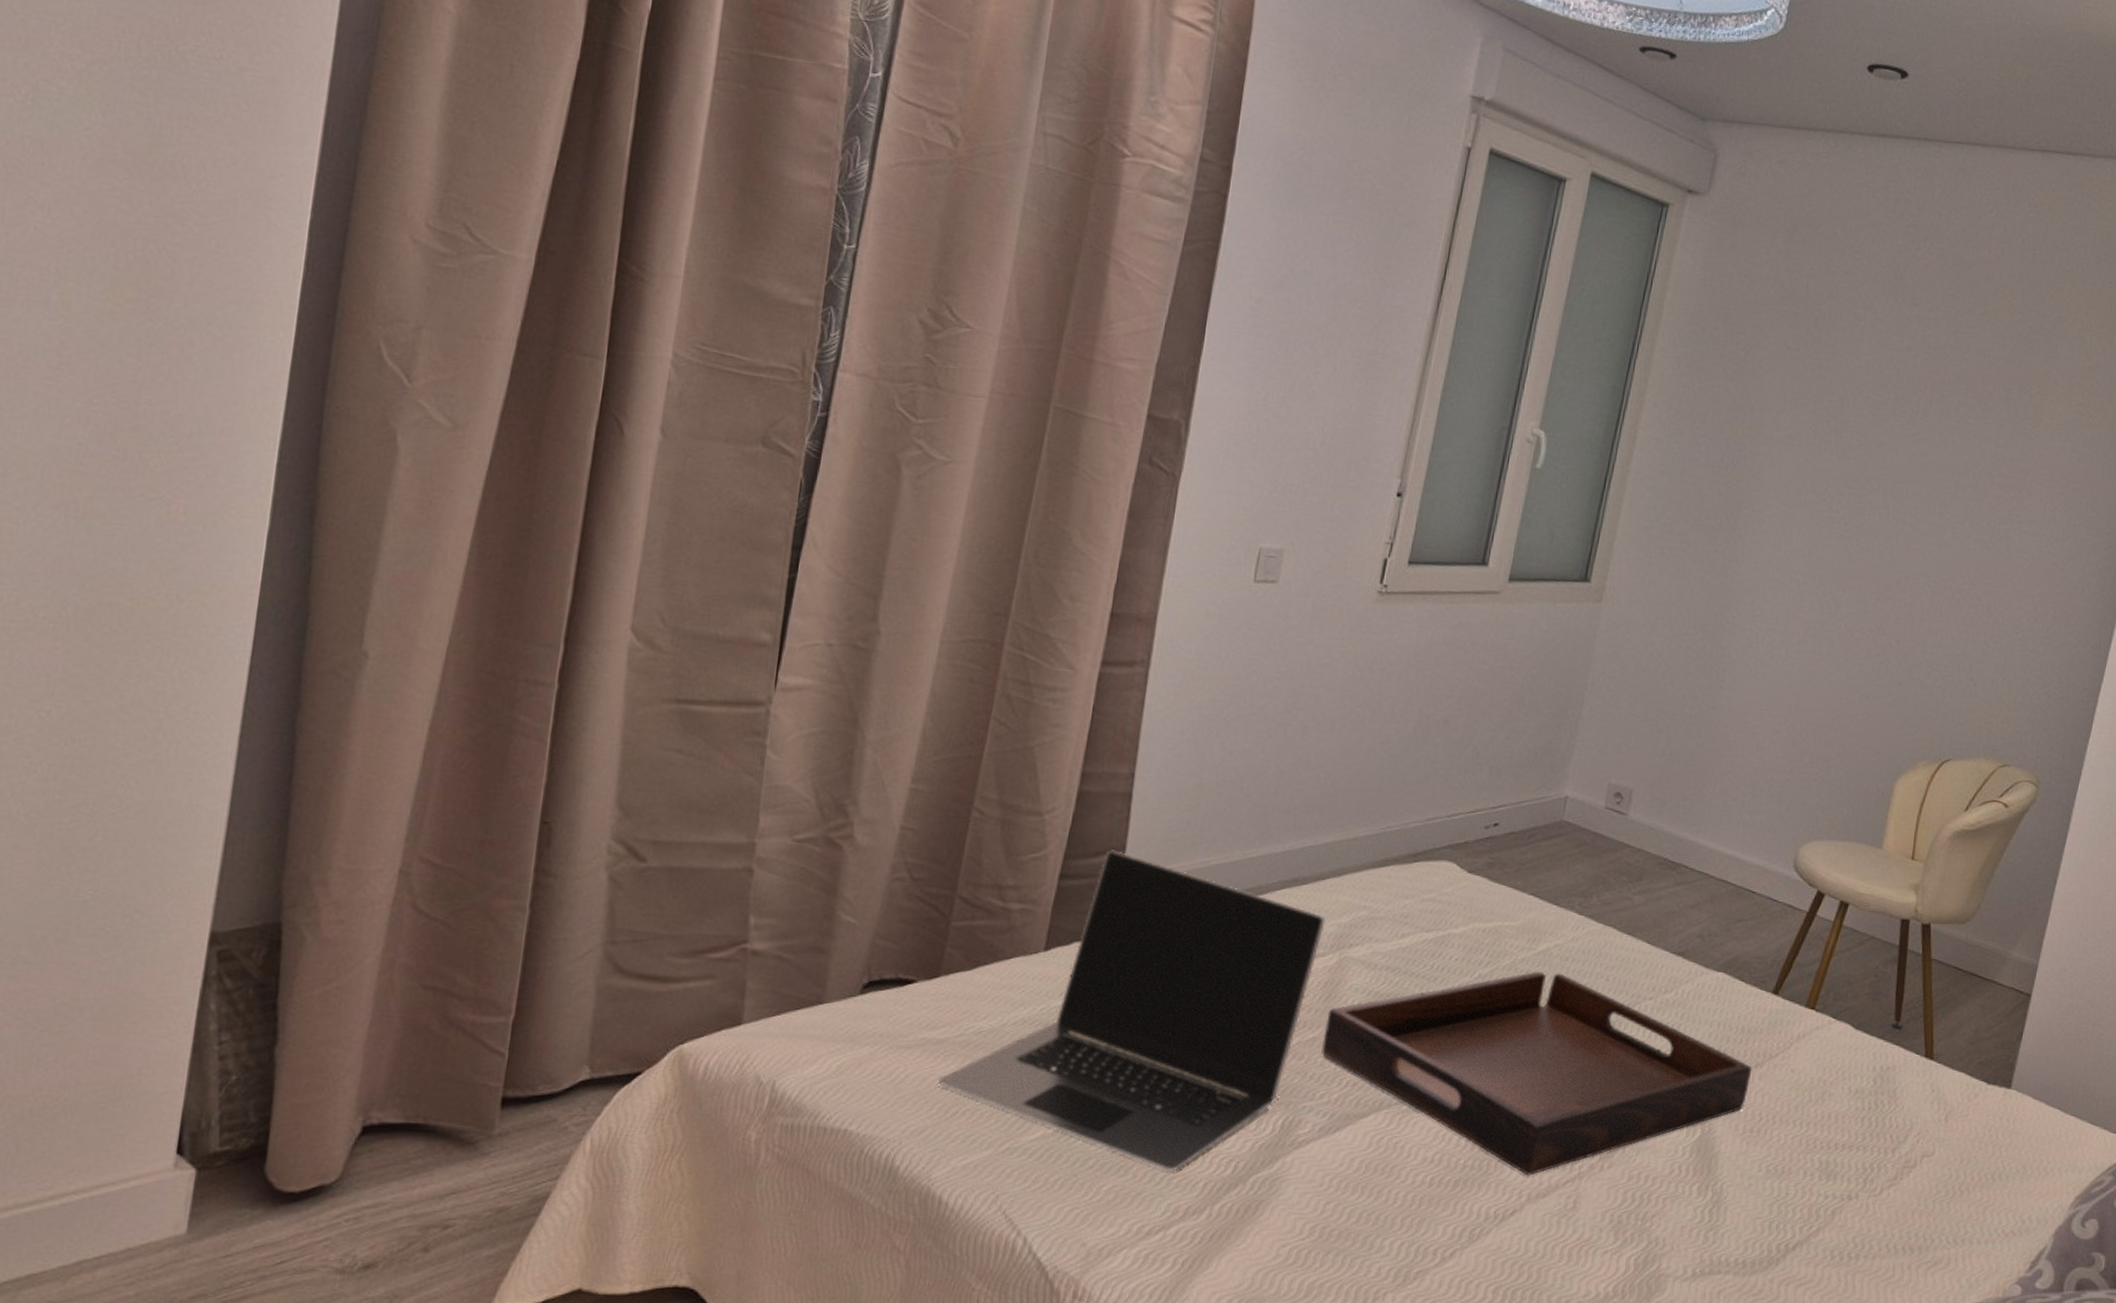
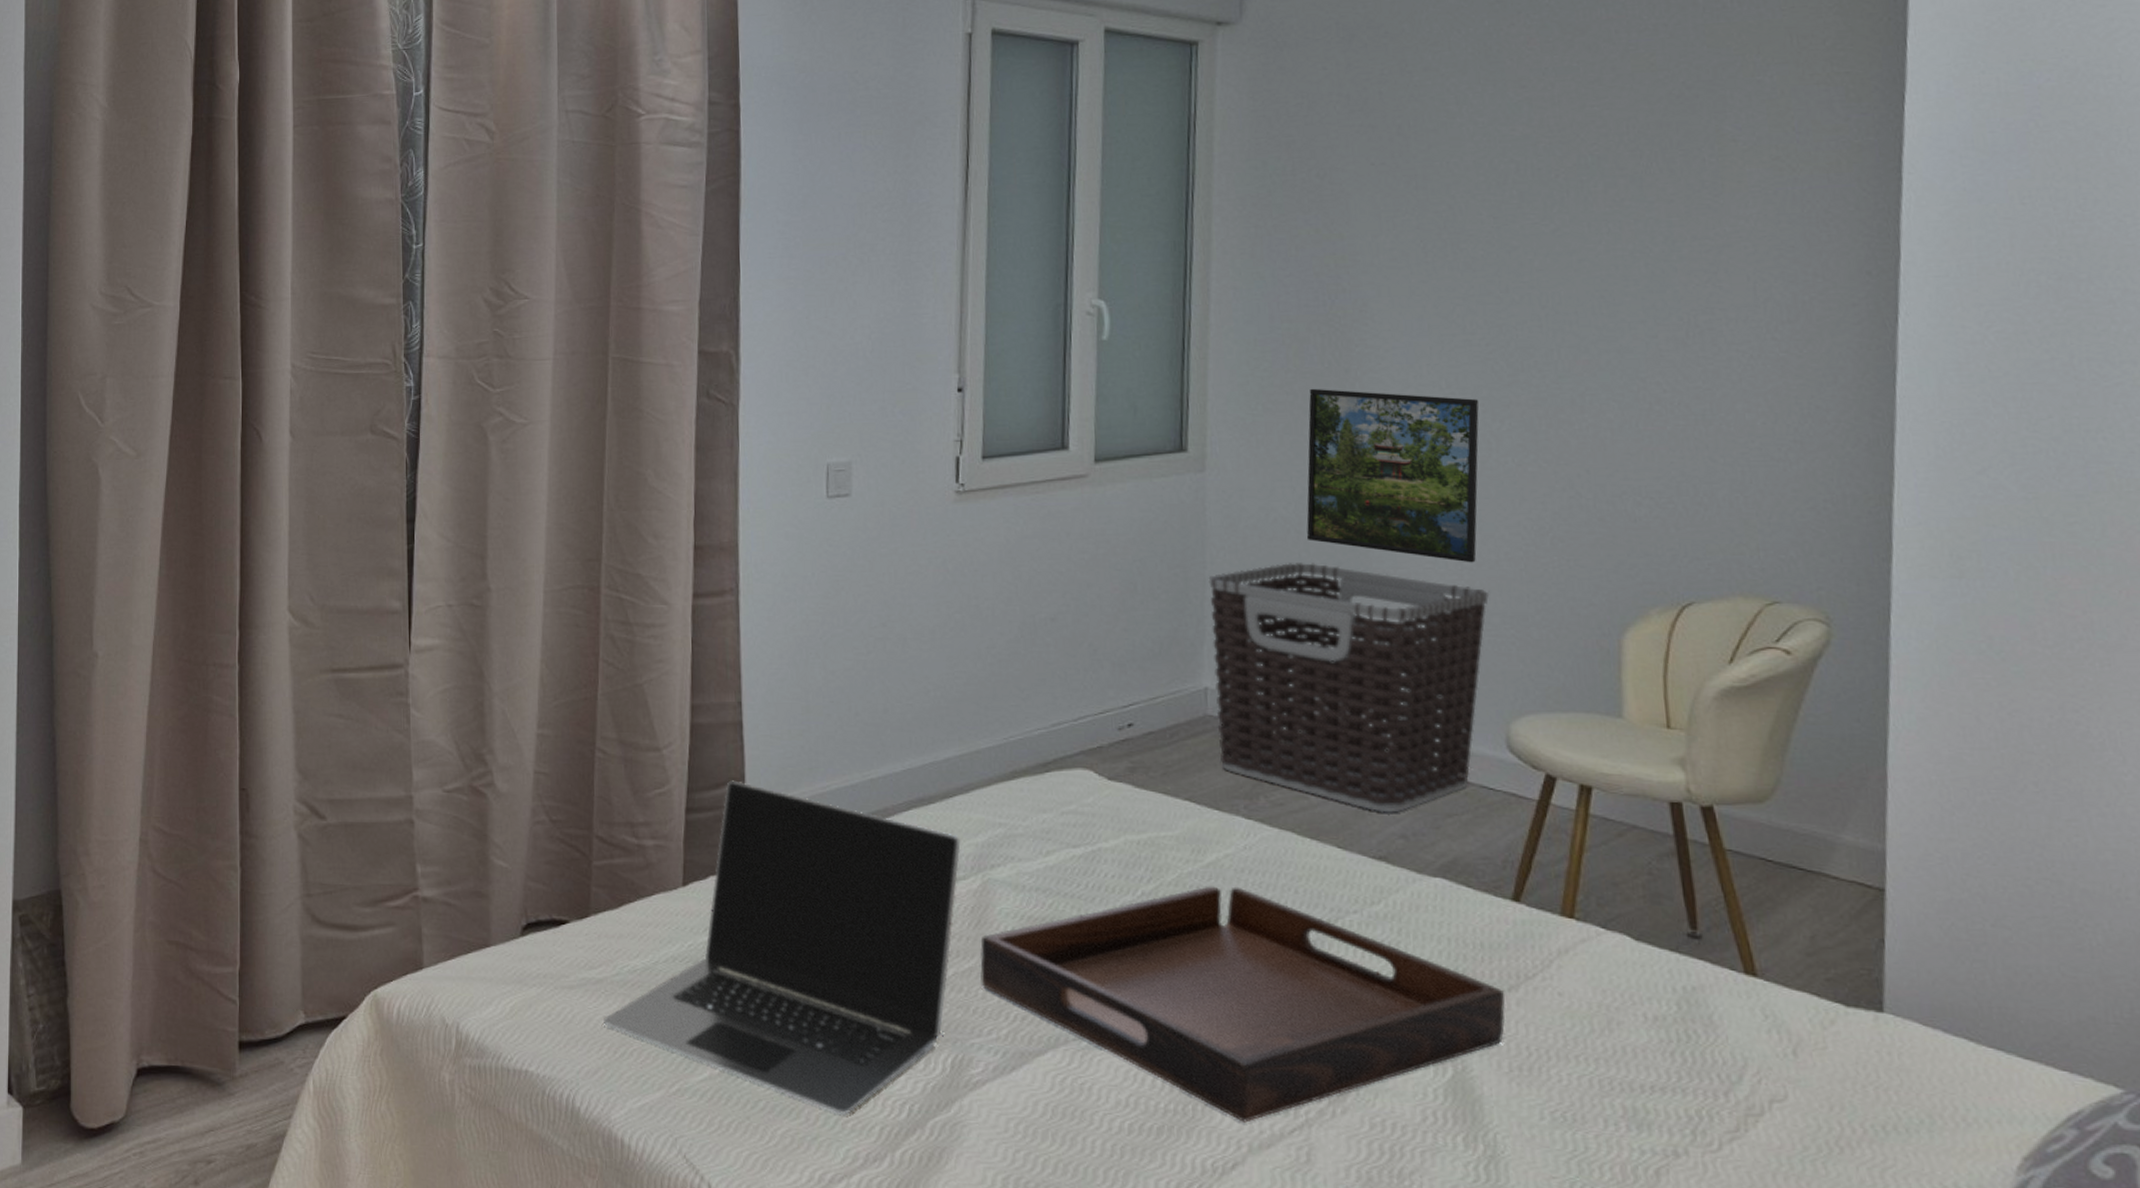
clothes hamper: none [1567,692,1806,915] -> present [1208,563,1490,813]
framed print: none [1673,540,1830,709] -> present [1306,388,1479,563]

